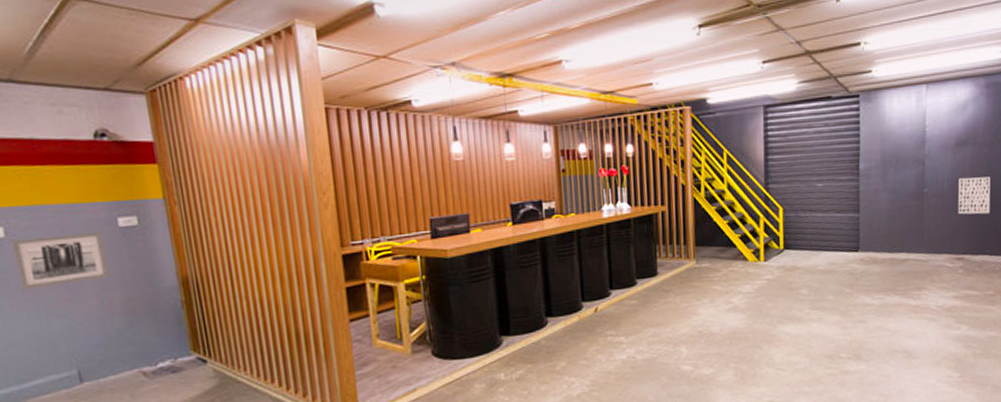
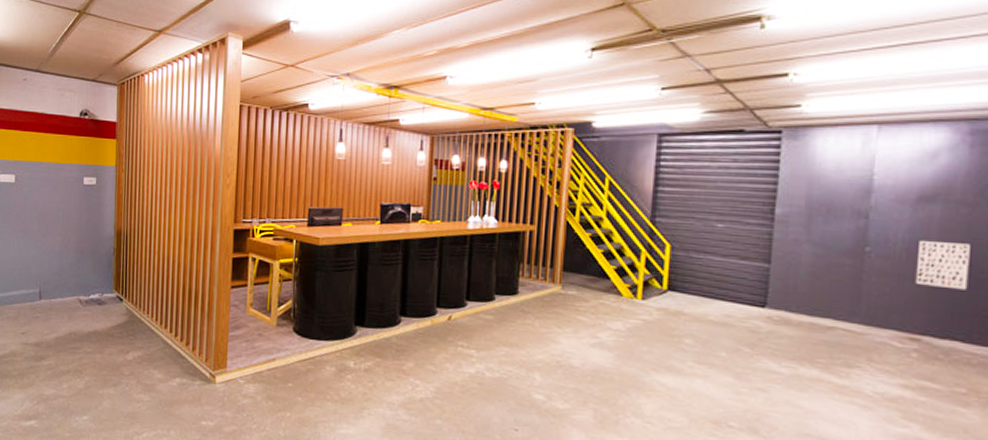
wall art: present [12,231,110,290] -> none [17,185,73,224]

